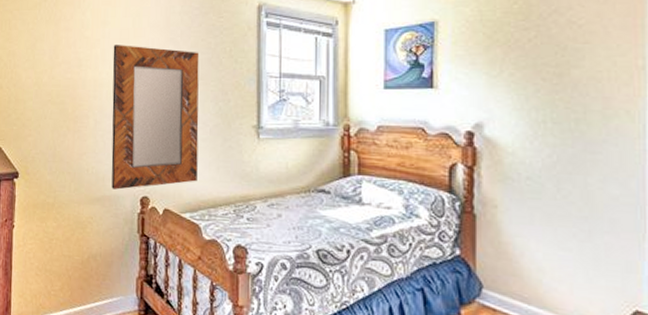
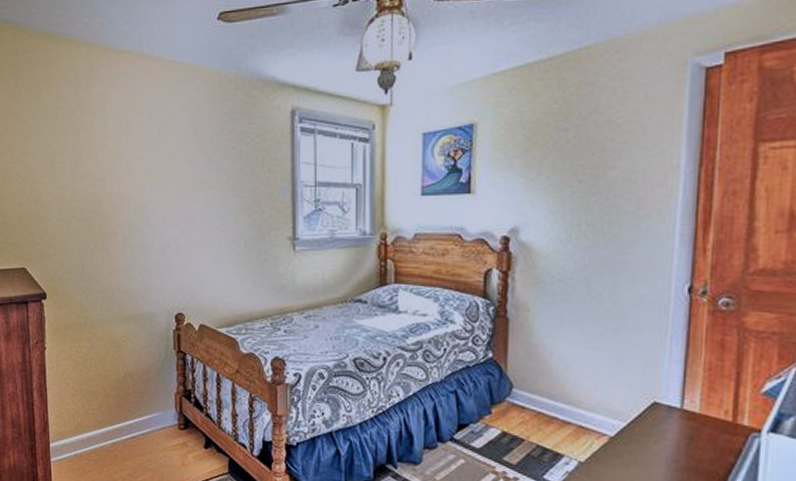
home mirror: present [111,45,200,190] -> none [139,155,233,307]

